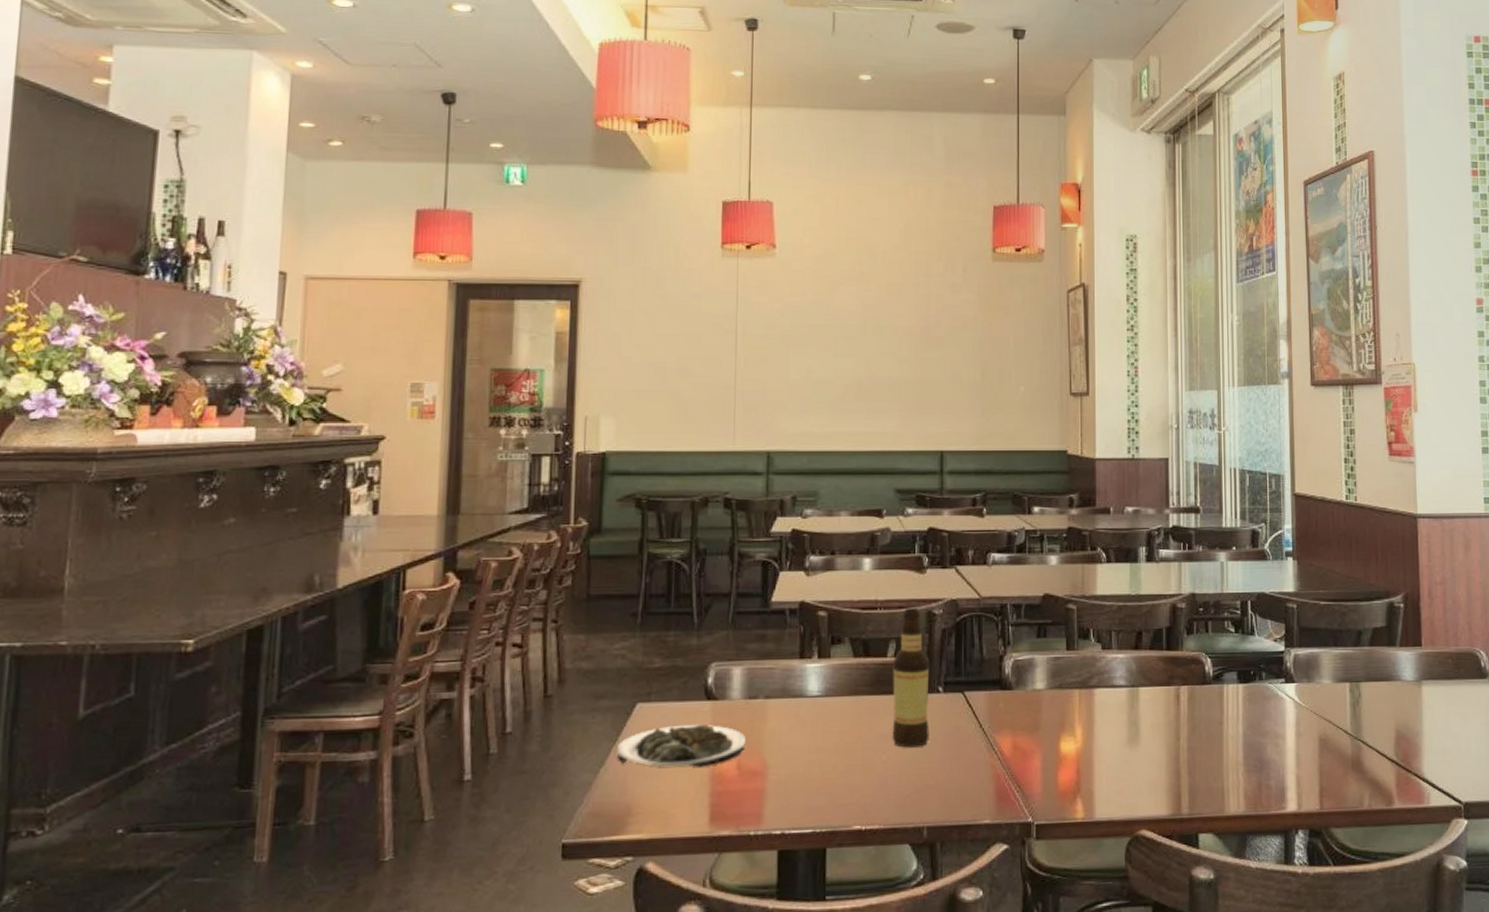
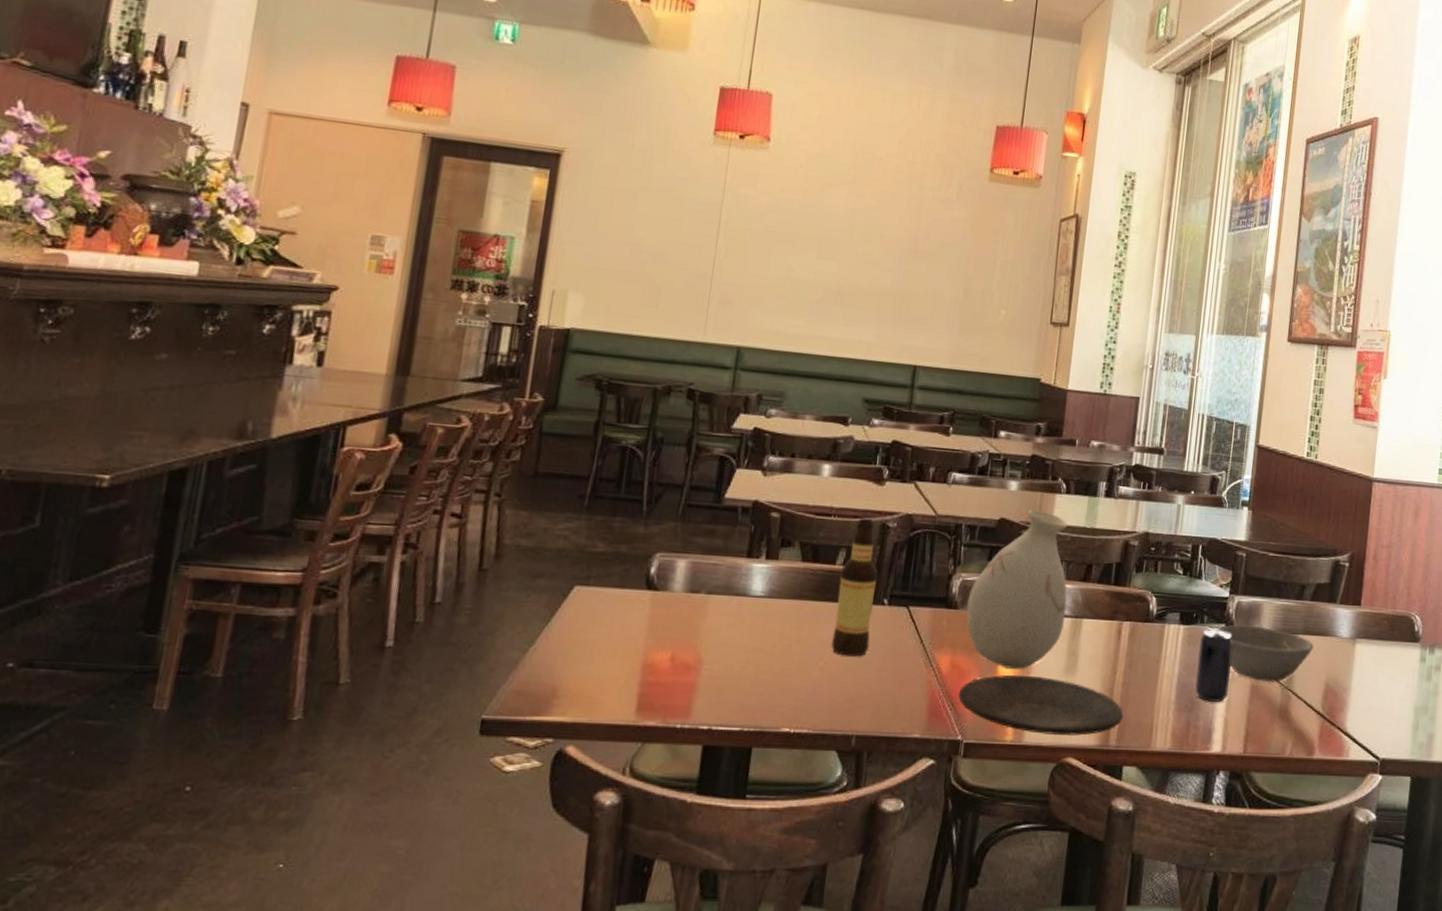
plate: present [616,724,747,767] -> none [548,612,684,656]
vase: none [1021,581,1122,745] -> present [966,508,1067,669]
plate: none [1023,750,1193,809] -> present [958,674,1124,736]
beverage can: none [1261,685,1297,760] -> present [1194,629,1234,702]
bowl: none [1276,677,1378,735] -> present [1216,624,1314,683]

